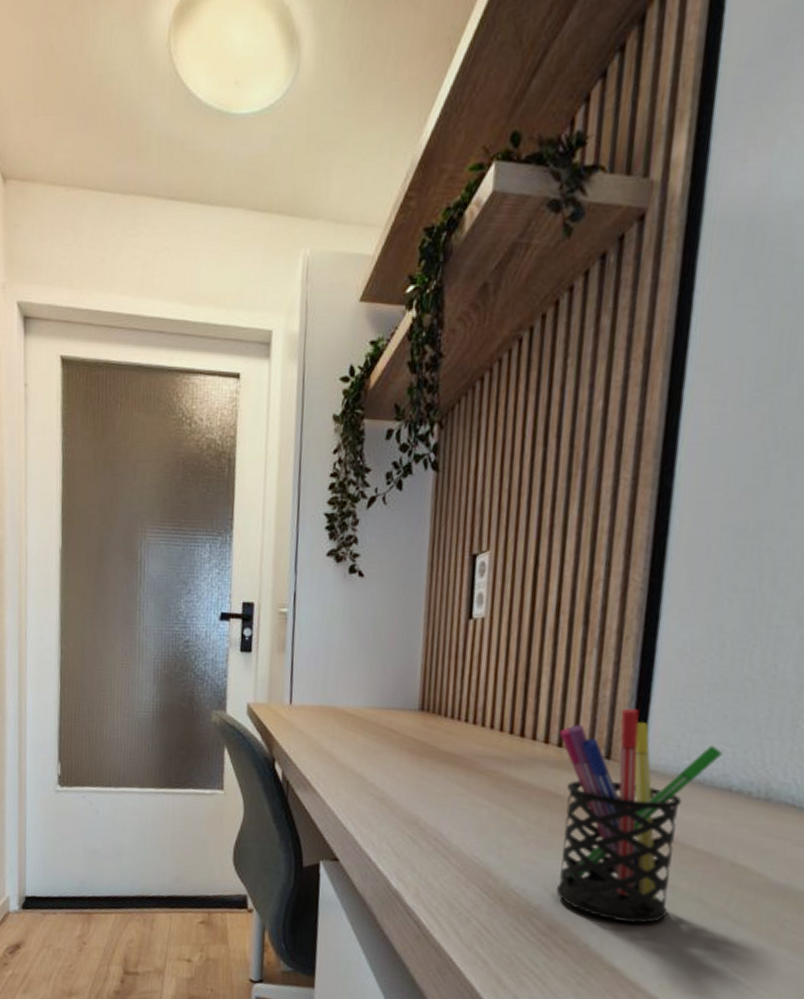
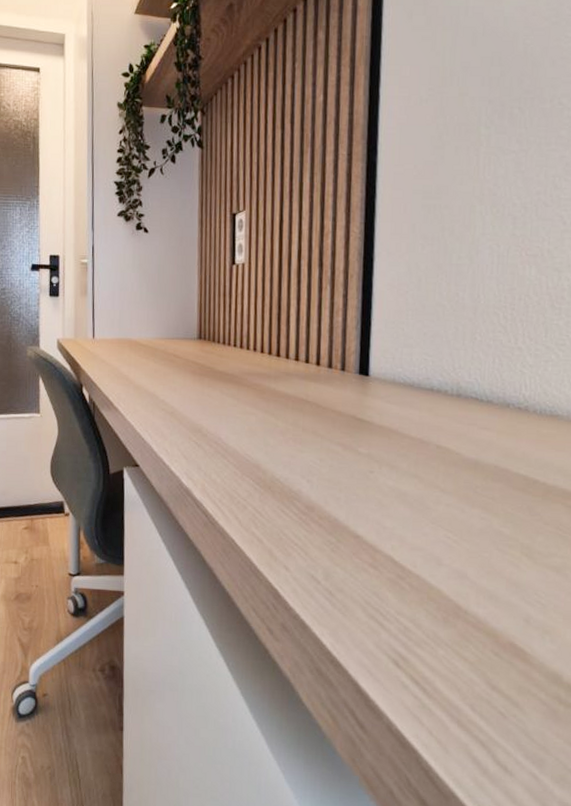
pen holder: present [555,708,724,924] -> none [306,330,426,499]

